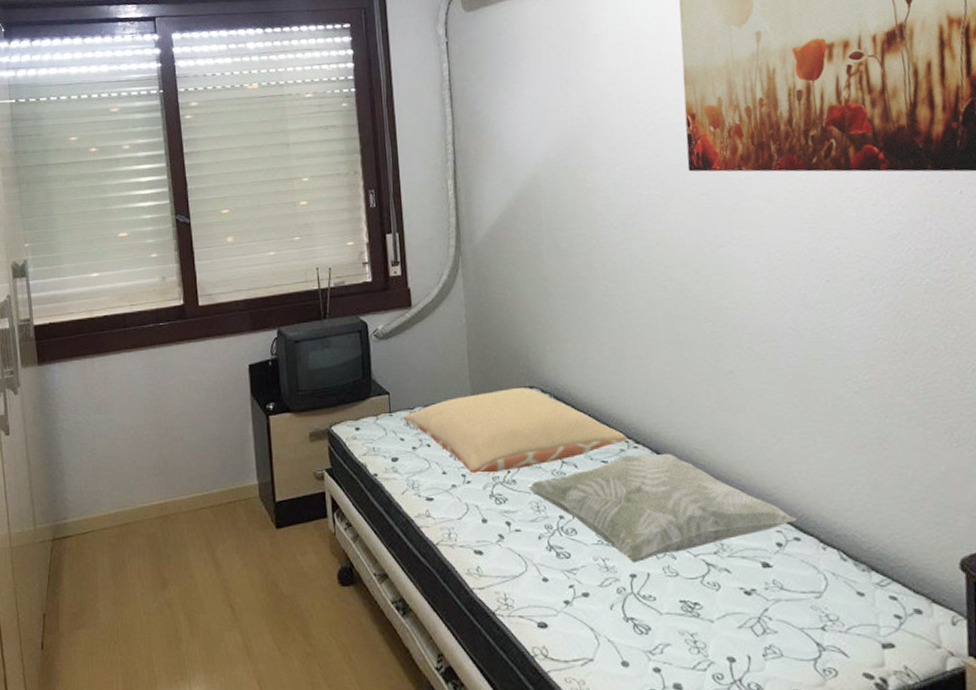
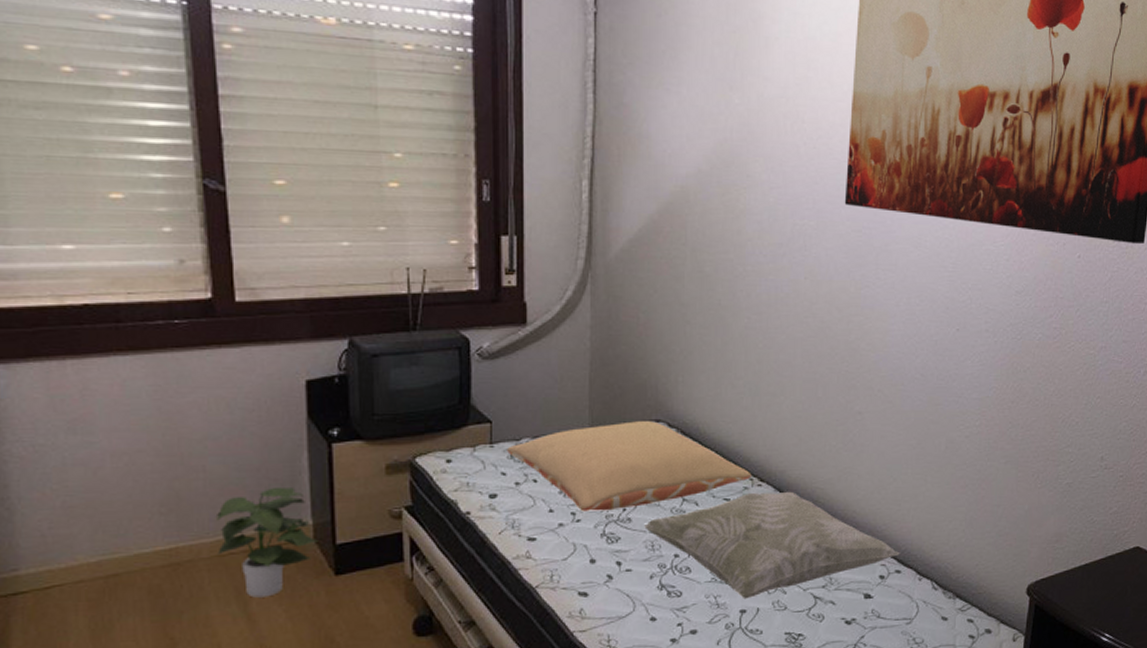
potted plant: none [190,452,263,546] -> present [215,486,318,598]

